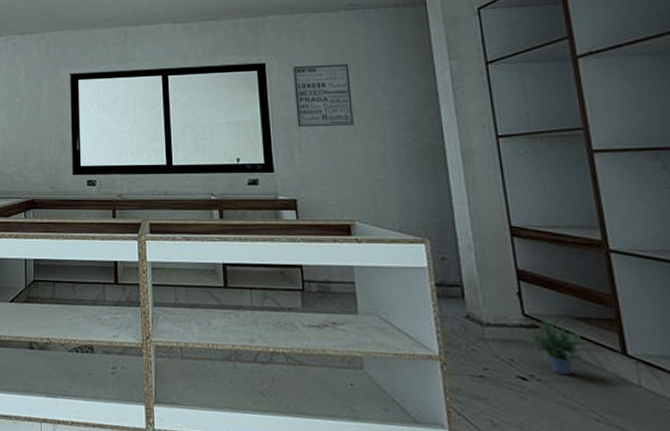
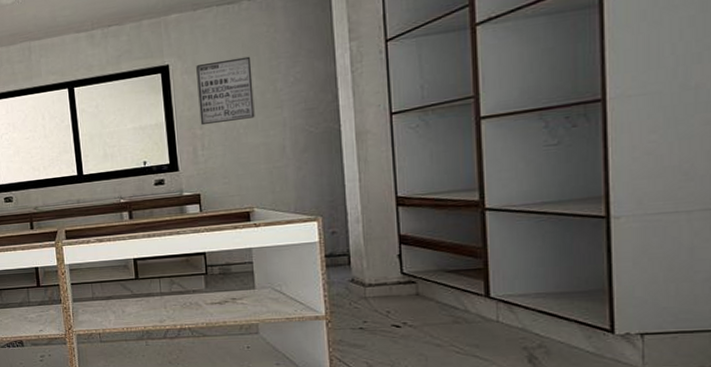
potted plant: present [521,306,600,376] -> none [398,264,466,320]

